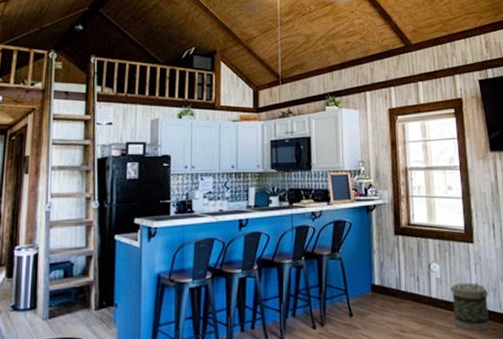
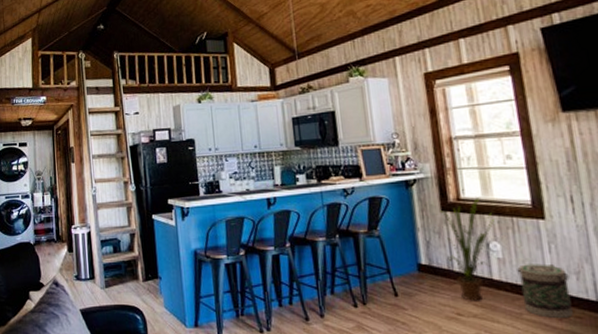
house plant: none [393,223,436,319] -> present [440,197,494,301]

